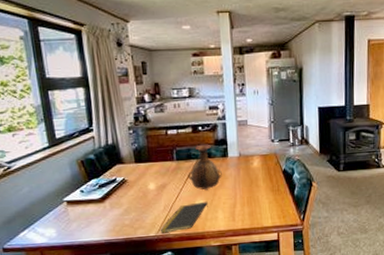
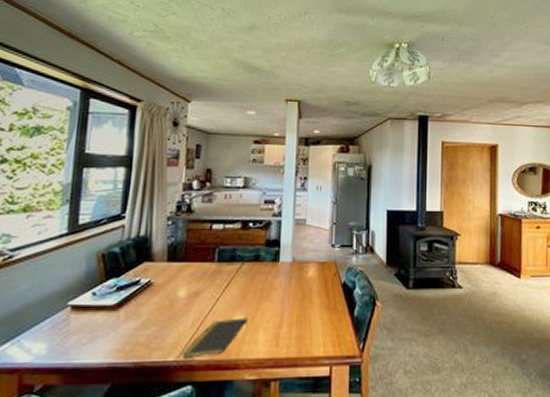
vase: present [188,144,222,191] -> none [228,244,270,303]

